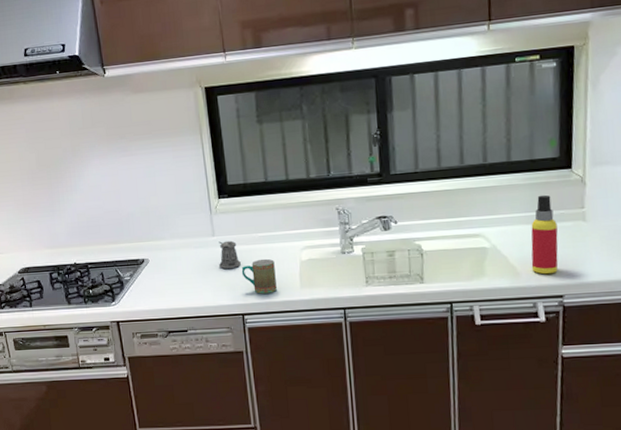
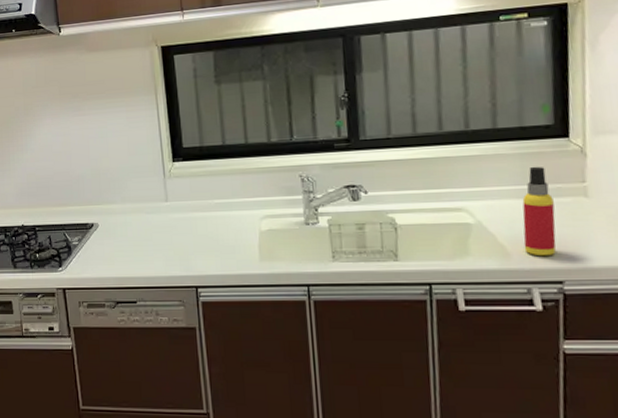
pepper shaker: present [218,240,241,269] -> none [171,206,195,237]
mug: present [241,258,277,294] -> none [195,227,234,265]

